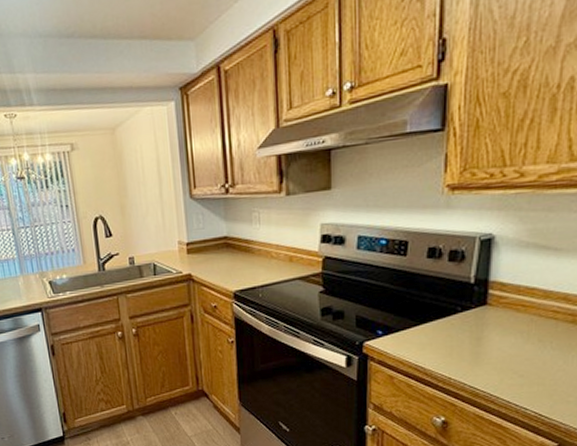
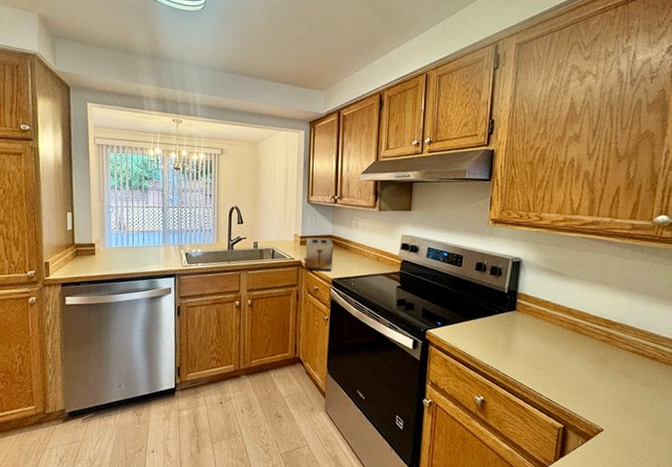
toaster: none [194,241,233,285] -> present [304,238,334,272]

